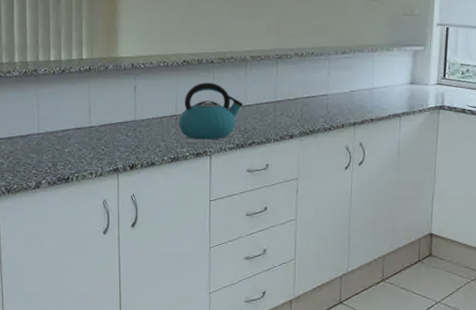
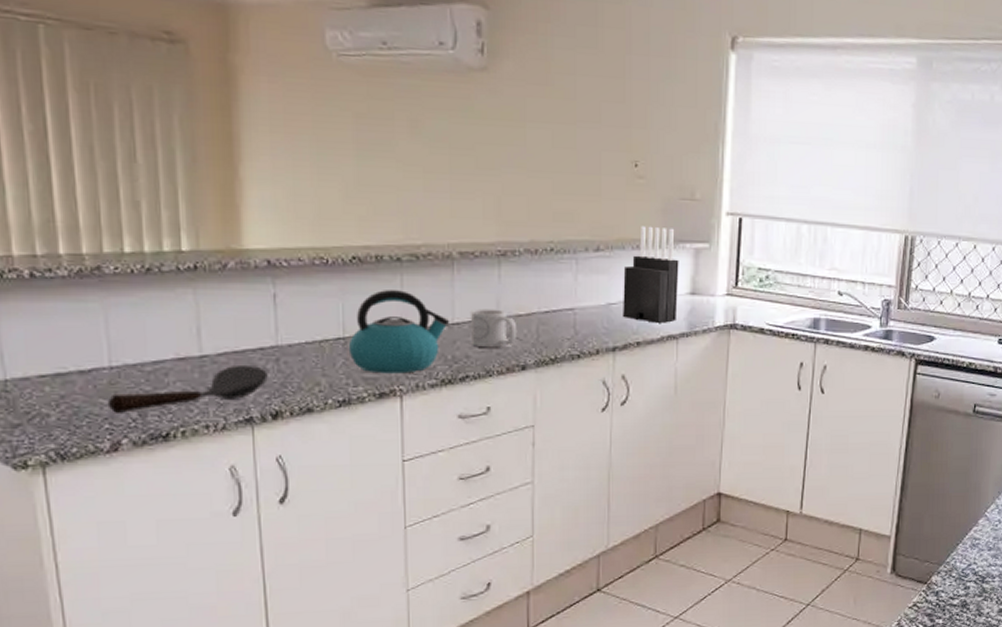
spoon: none [35,132,129,163] -> present [107,364,268,413]
mug: none [256,95,288,123] -> present [470,309,518,348]
knife block: none [361,35,402,105] -> present [623,225,679,323]

